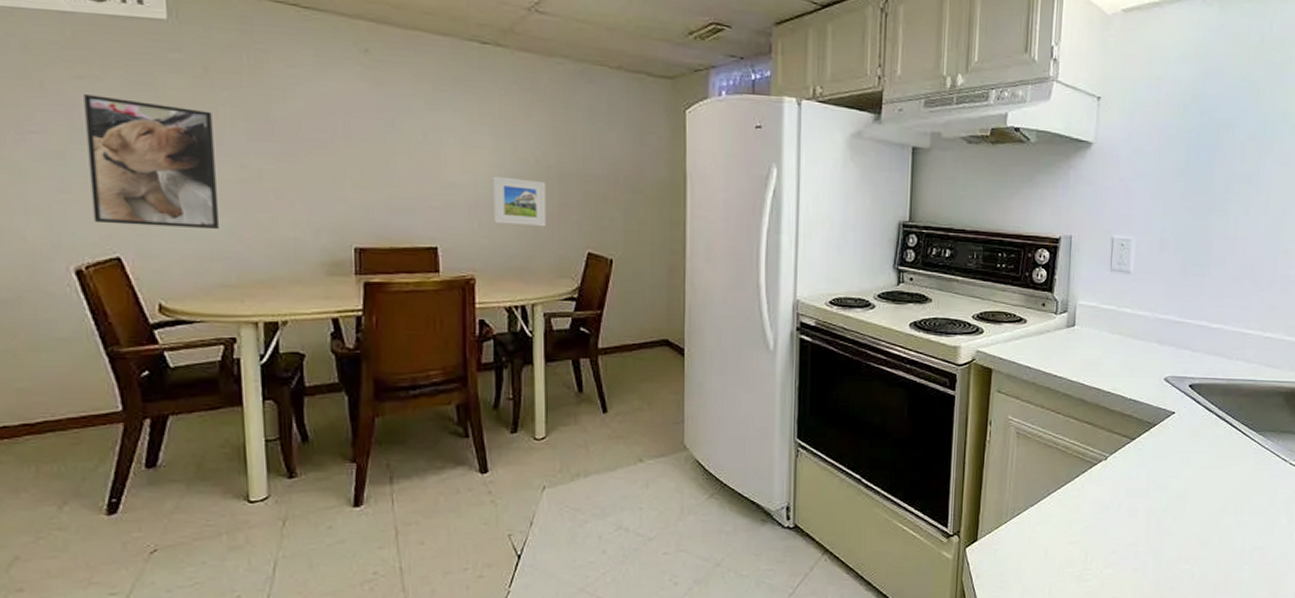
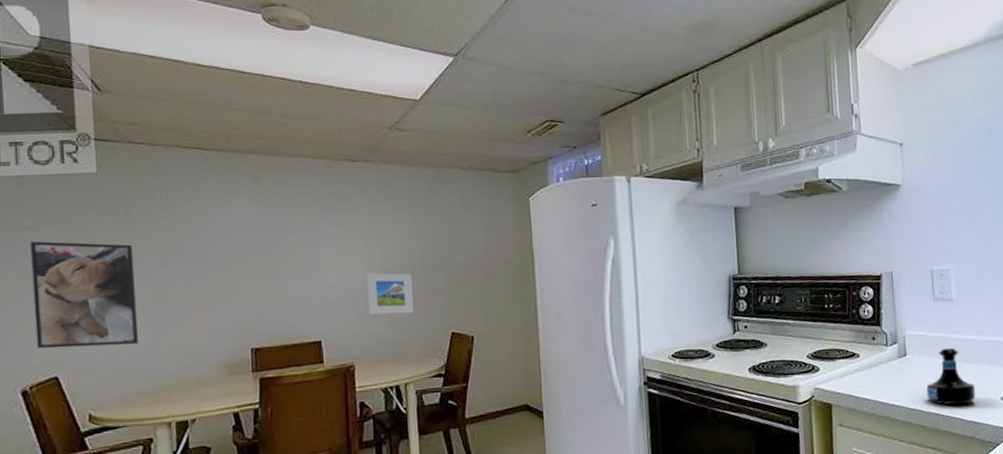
tequila bottle: none [1090,322,1140,382] -> present [926,347,976,405]

